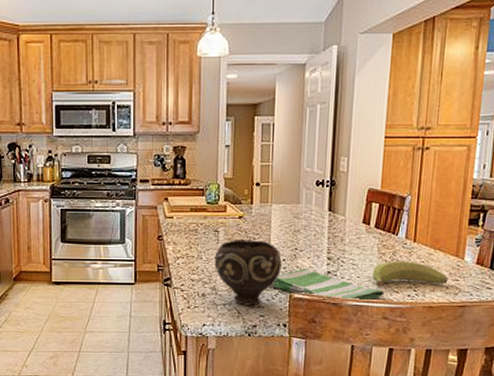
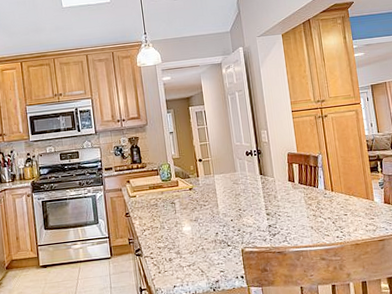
bowl: present [214,240,282,306] -> none [174,206,231,264]
dish towel: present [271,268,385,302] -> none [225,225,318,249]
banana: present [371,261,448,287] -> none [304,208,366,233]

